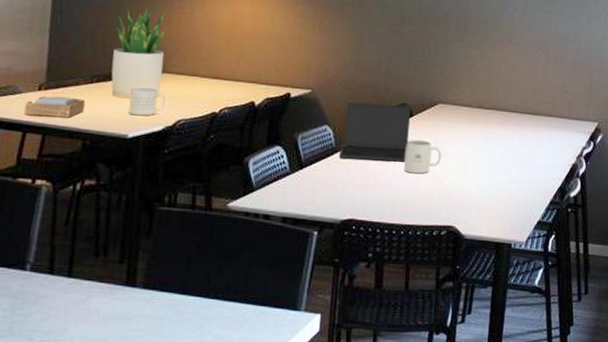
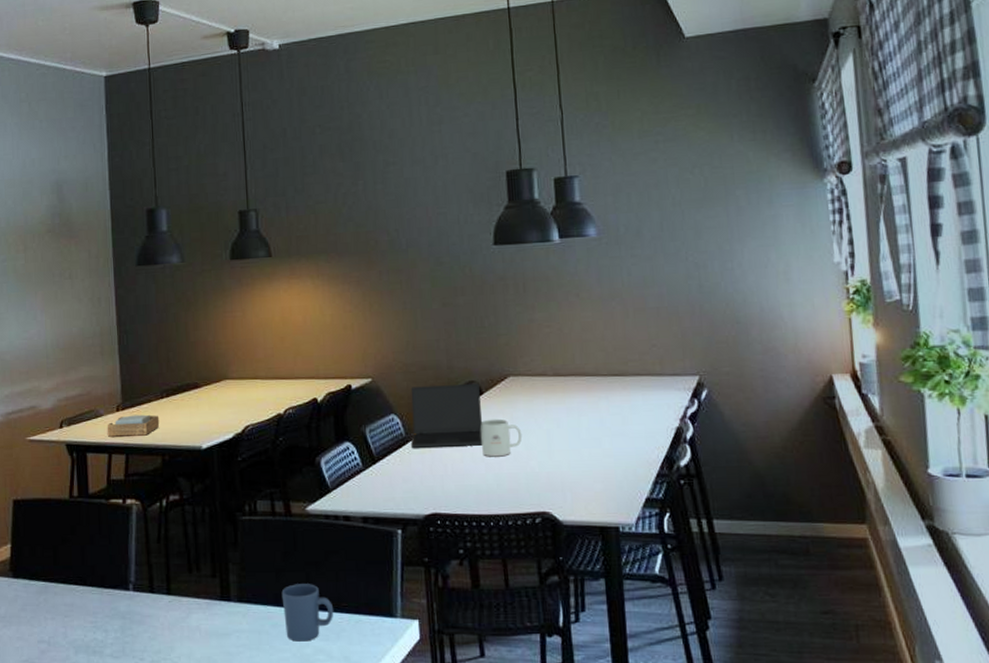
planter: present [111,6,168,99] -> none [177,314,225,410]
mug: present [128,87,166,116] -> none [198,396,232,426]
mug: none [188,274,241,329] -> present [281,584,334,642]

